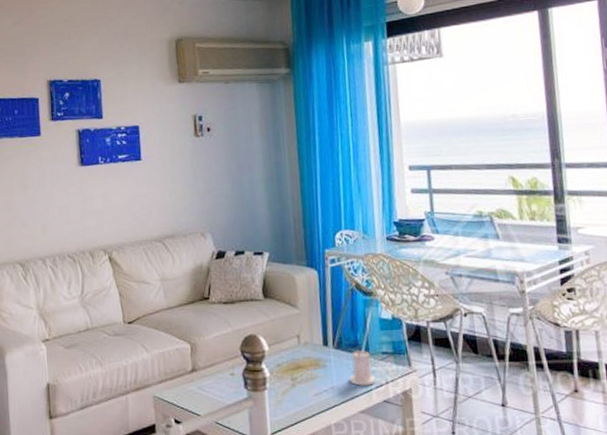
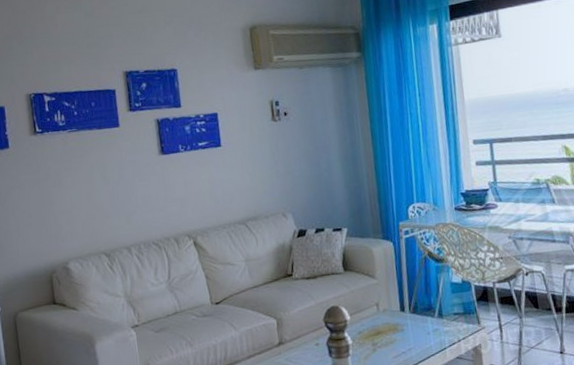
candle: present [349,351,377,386] -> none [425,313,450,346]

